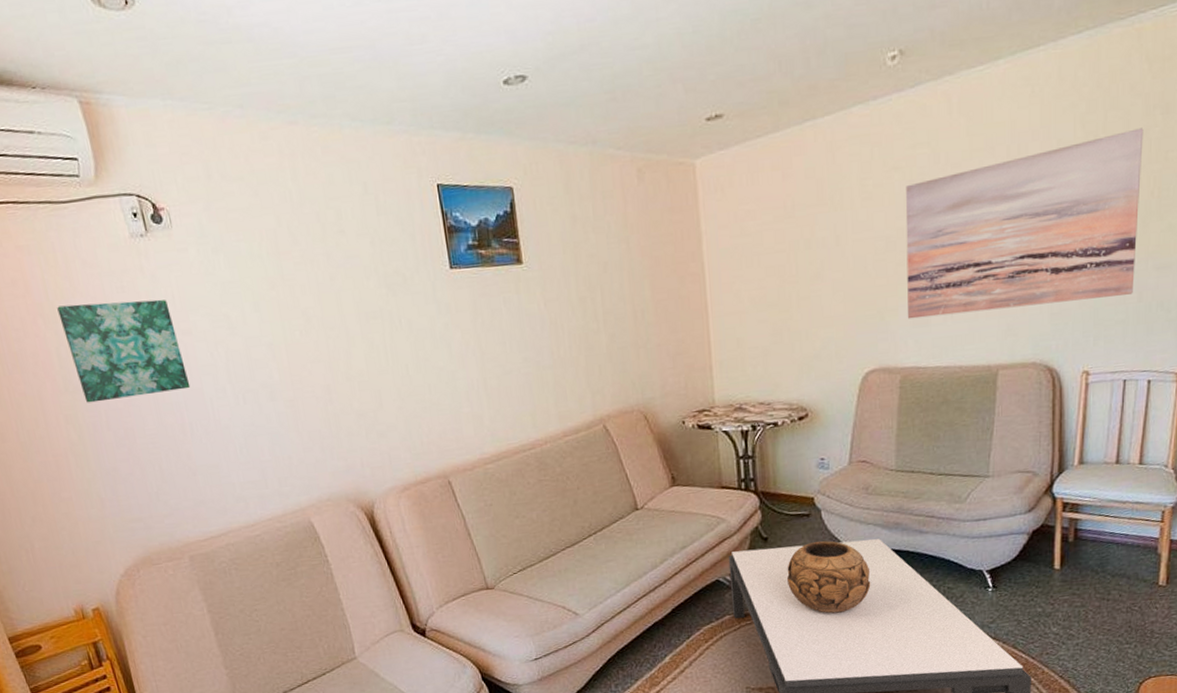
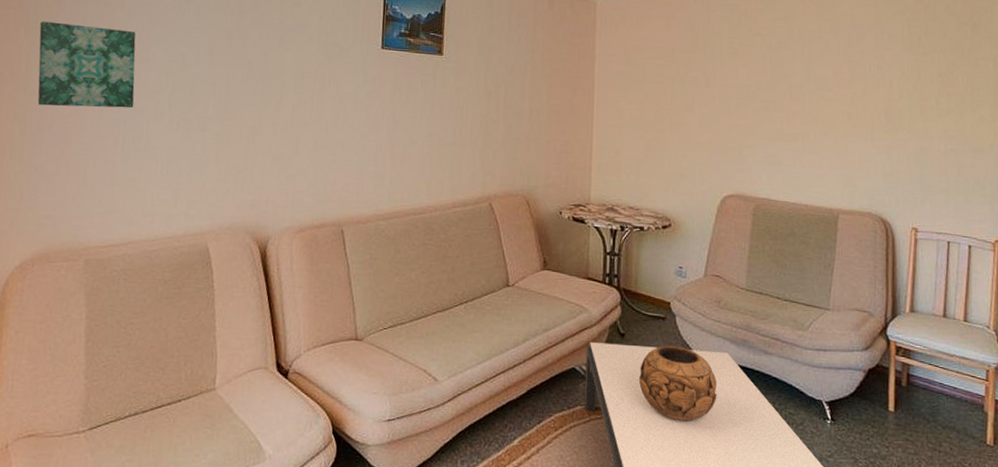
wall art: present [905,128,1144,319] -> none [762,37,957,168]

